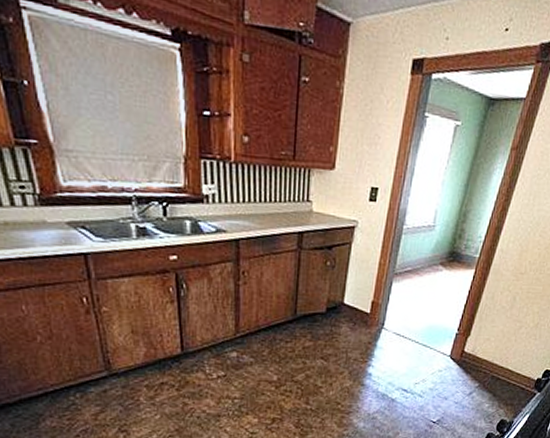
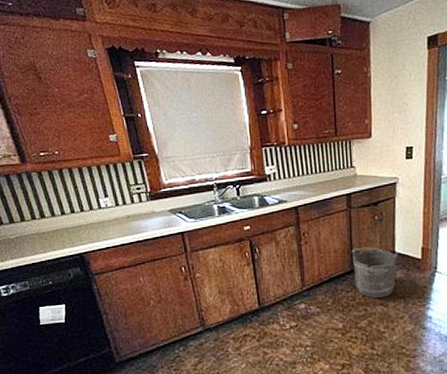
bucket: none [296,294,347,351] -> present [351,247,399,298]

